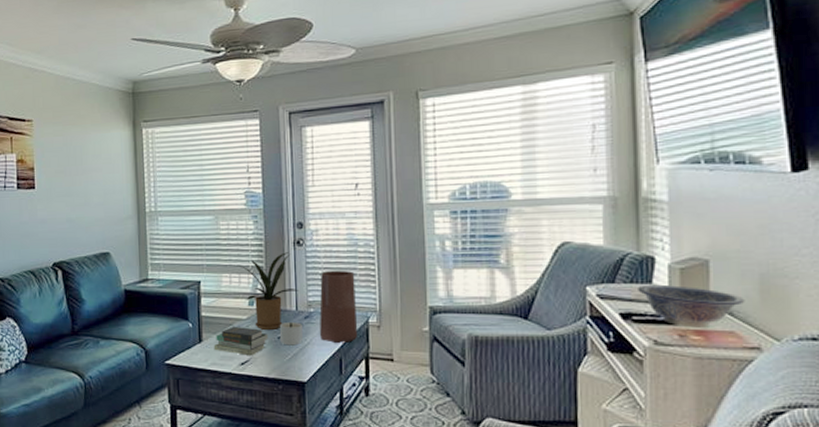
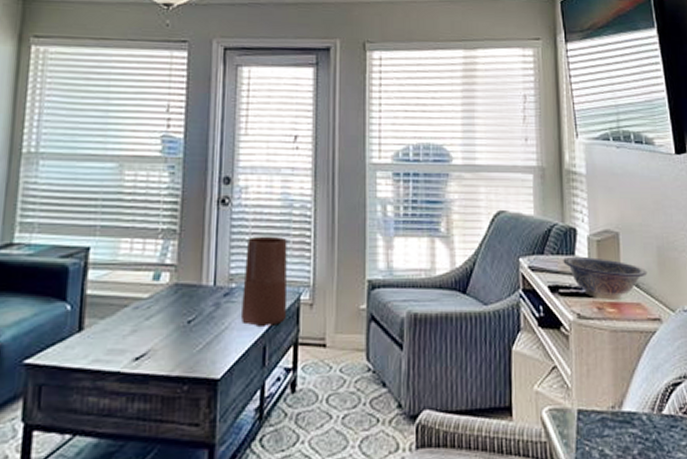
books: present [213,326,269,355] -> none [98,307,176,347]
house plant: present [233,252,299,330] -> none [136,212,220,312]
candle: present [279,322,303,346] -> none [189,301,220,332]

